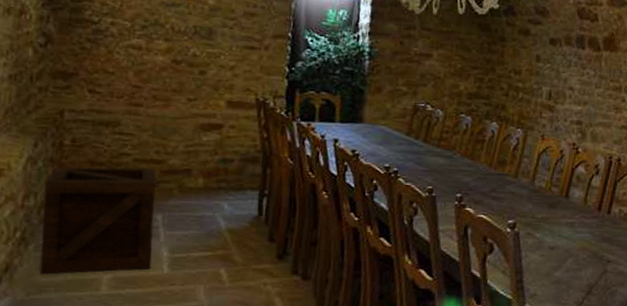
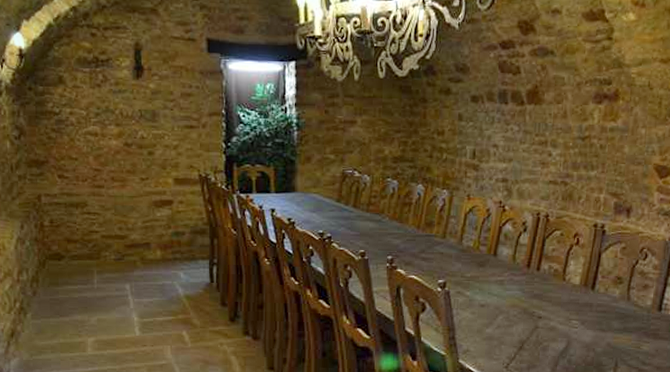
wooden crate: present [39,167,157,275] -> none [33,243,125,339]

